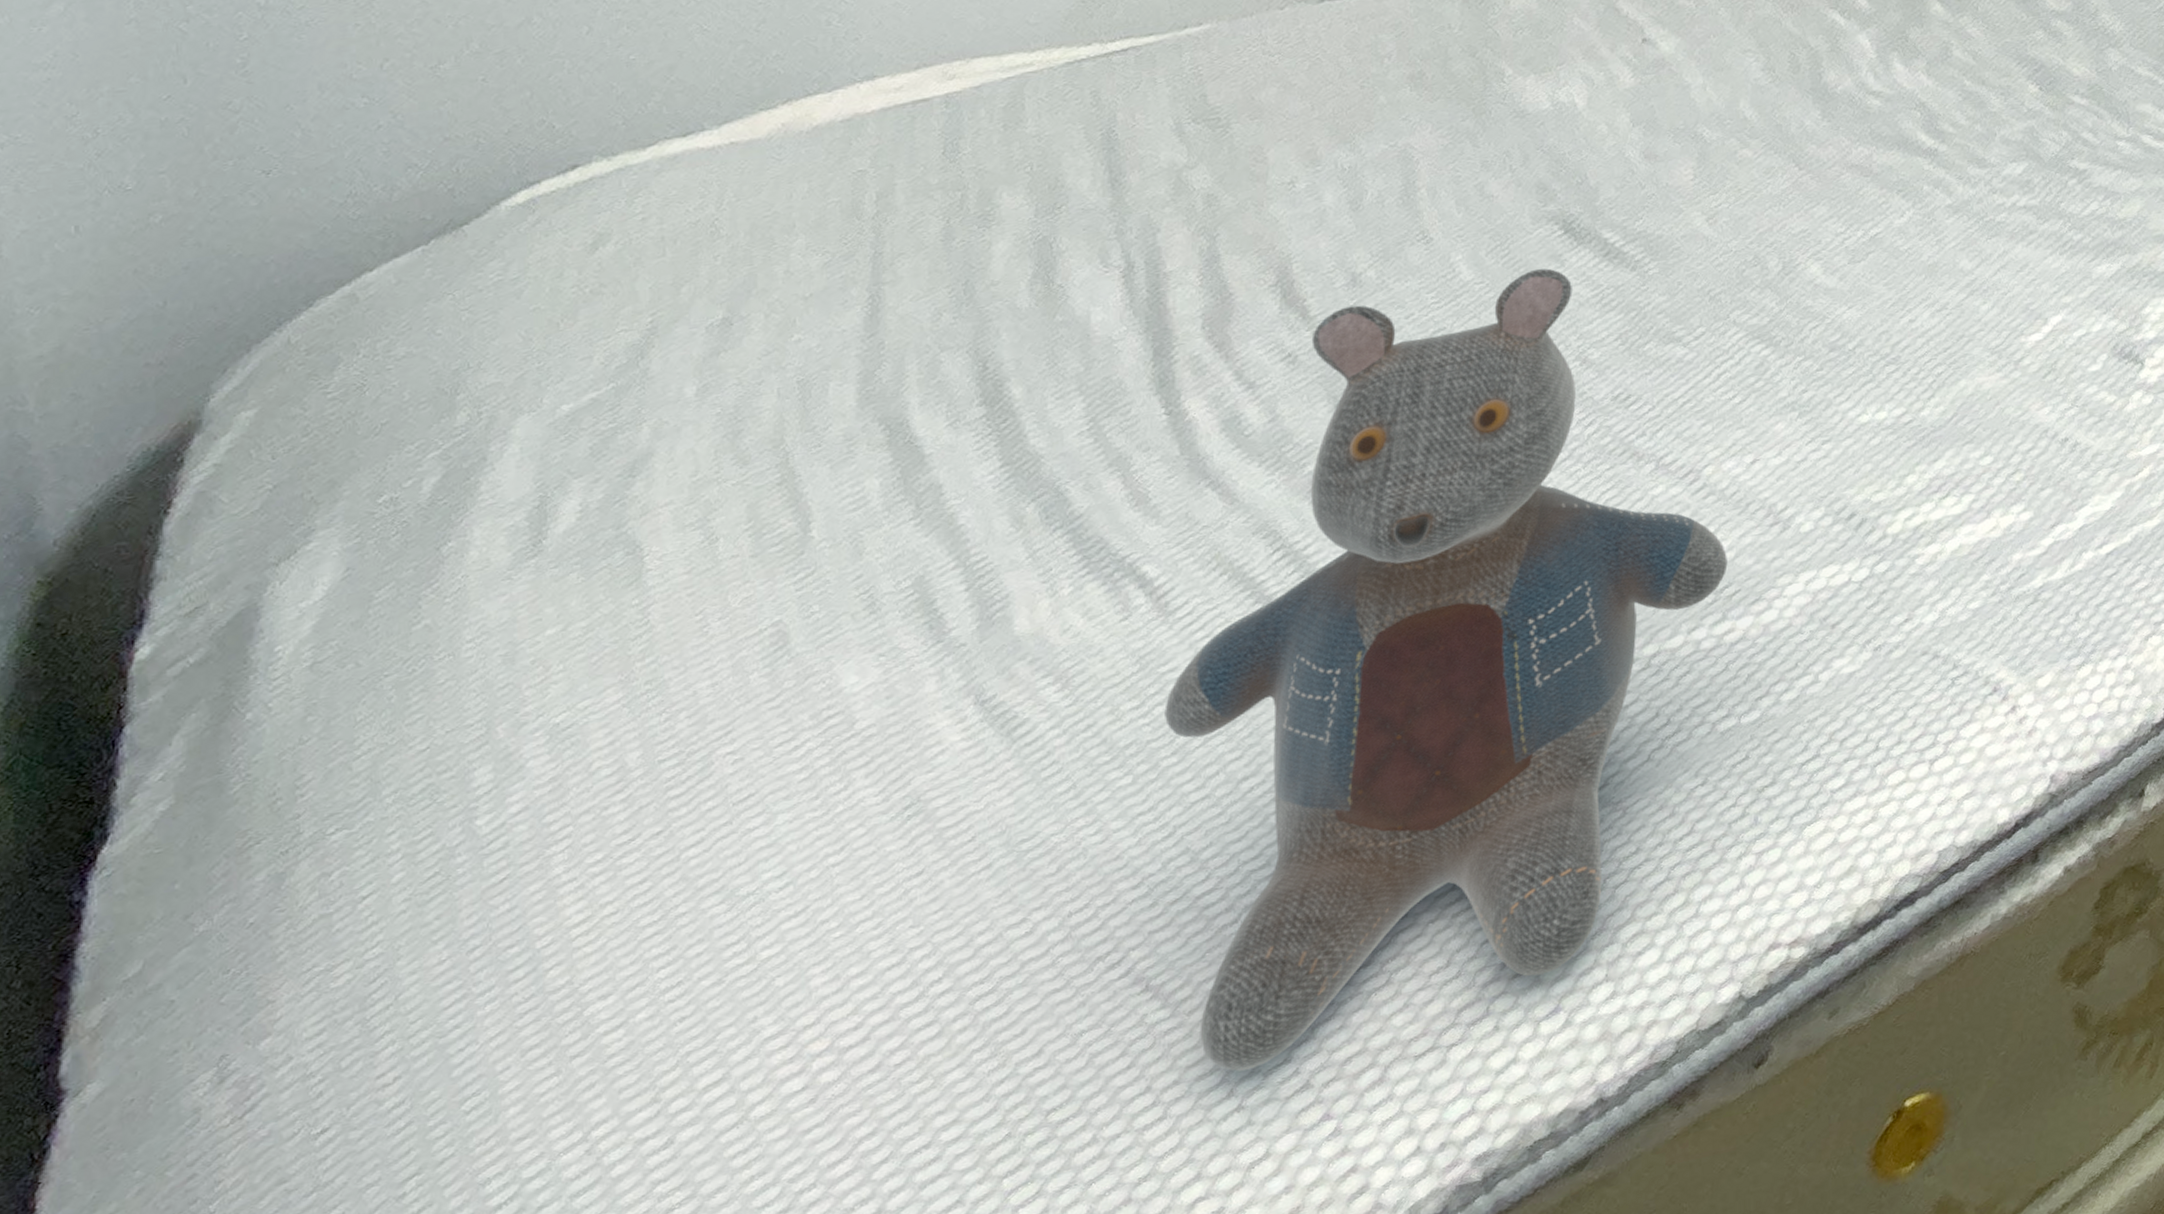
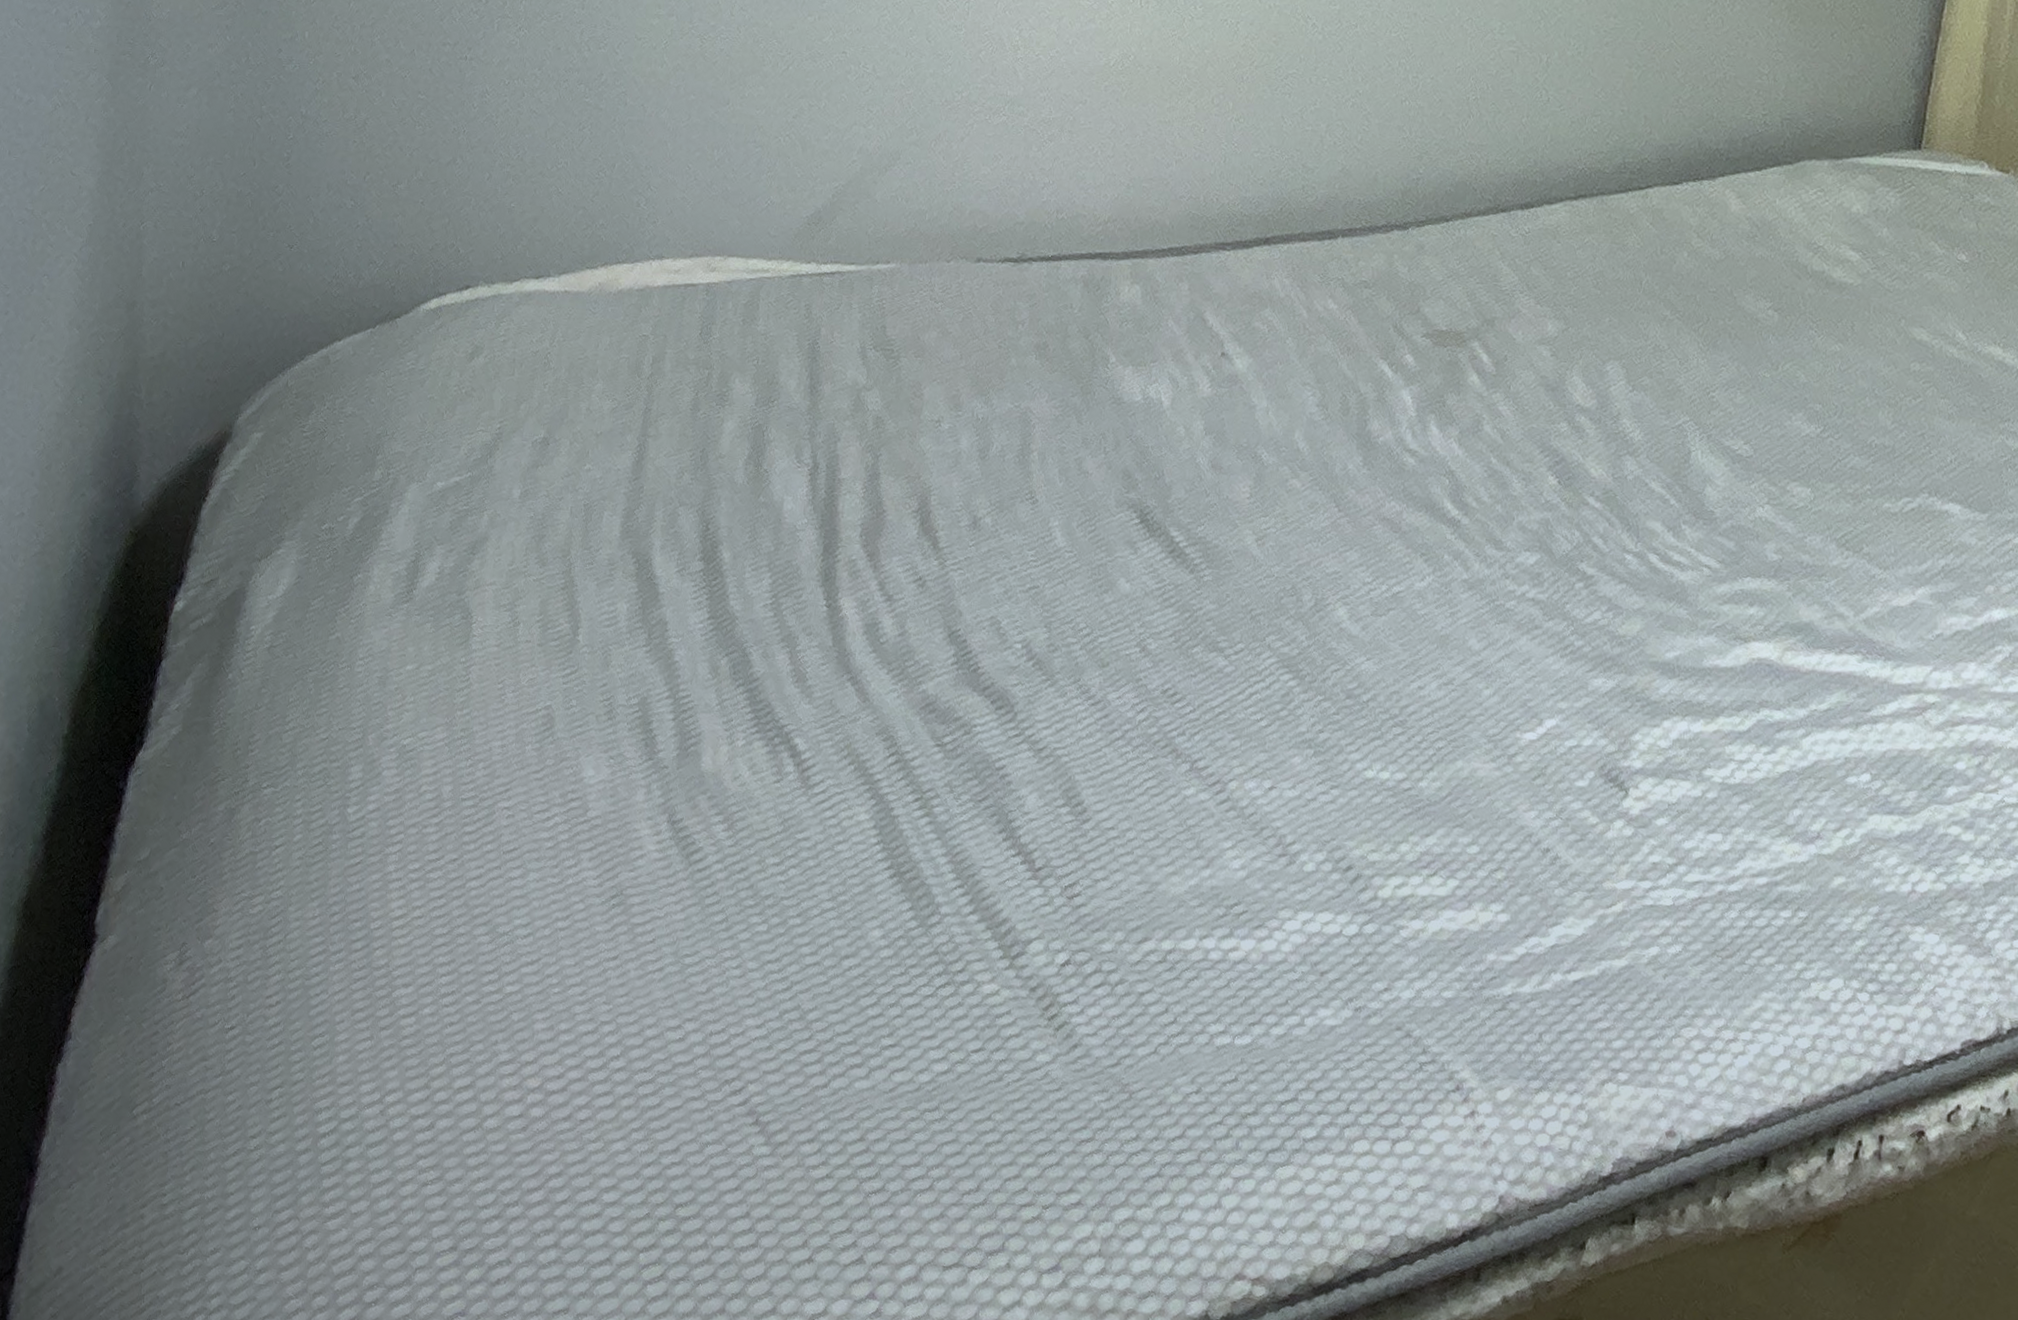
stuffed animal: present [1164,268,1728,1072] -> none [789,546,1240,1229]

